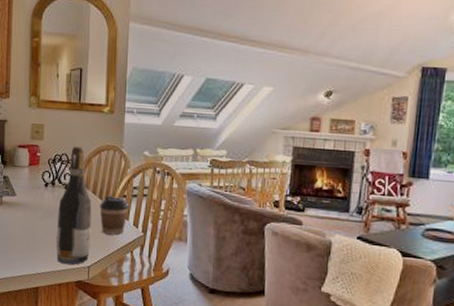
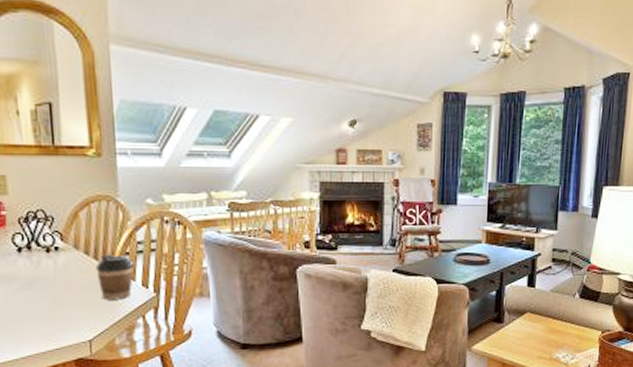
wine bottle: present [56,146,92,265] -> none [39,200,90,343]

